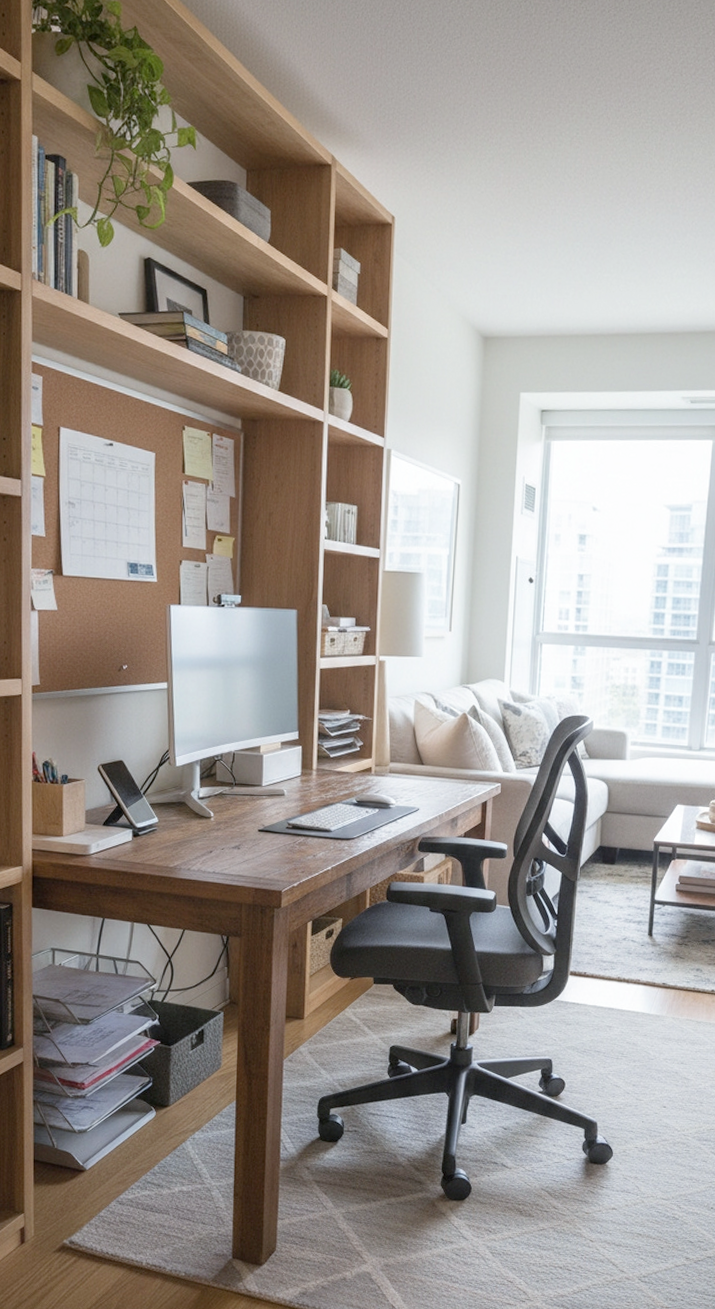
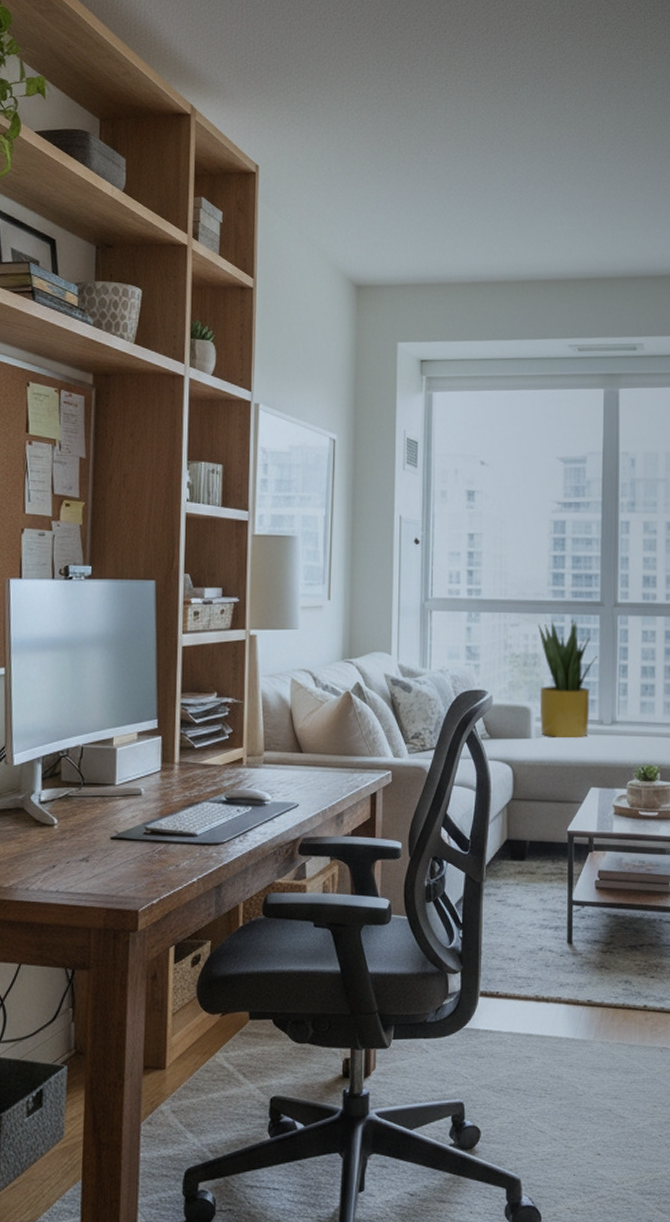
planter: none [635,655,691,761] -> present [538,619,598,737]

